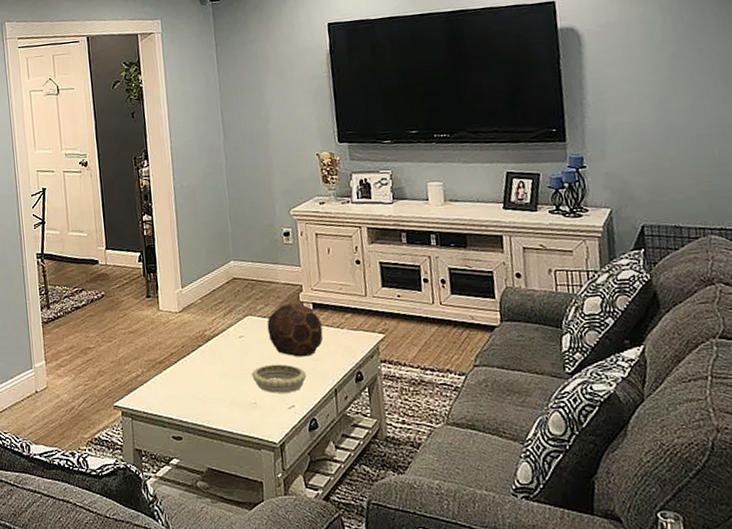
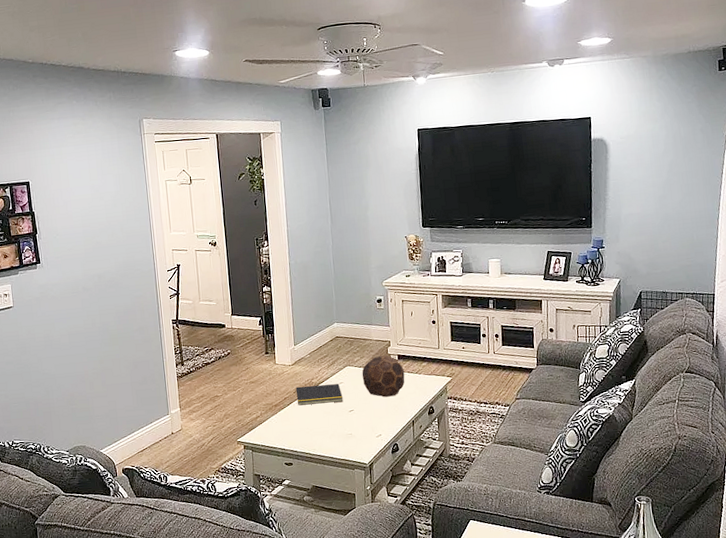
notepad: none [183,337,244,364] -> present [295,384,343,406]
decorative bowl: present [252,364,307,393] -> none [349,403,391,426]

